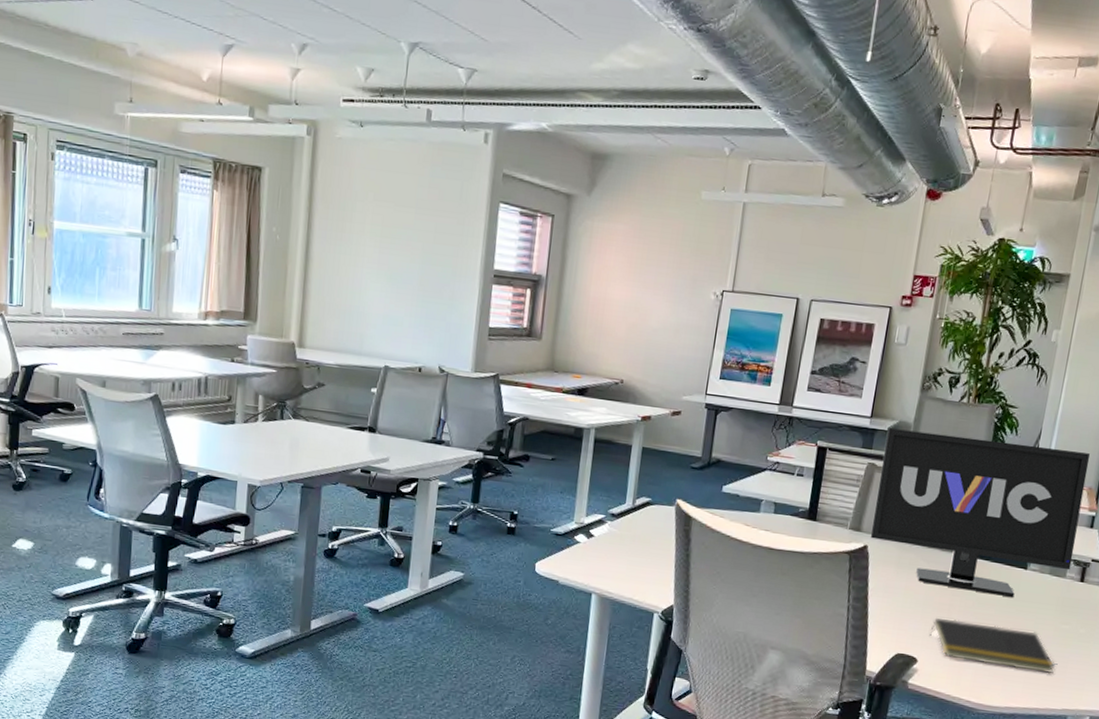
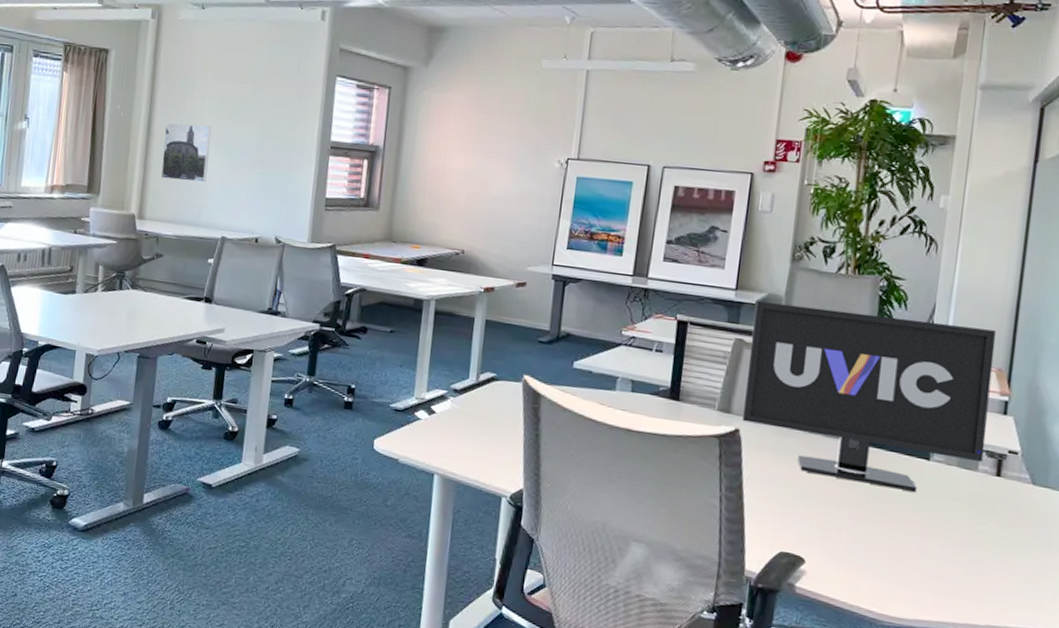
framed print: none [320,247,373,311] -> present [160,123,212,183]
notepad: present [929,617,1055,674] -> none [817,512,973,583]

